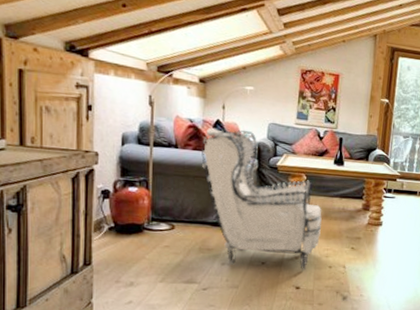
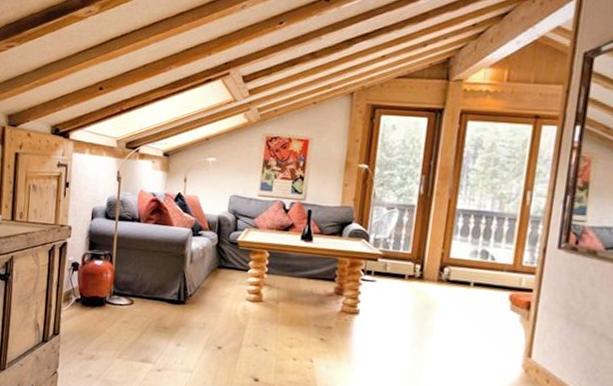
armchair: present [201,128,322,270] -> none [162,202,286,360]

